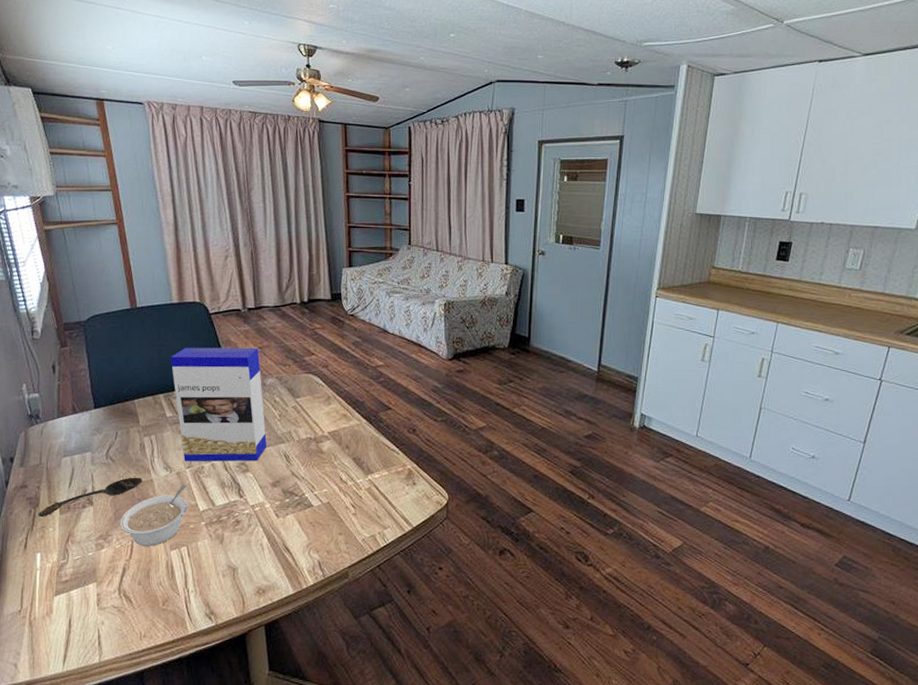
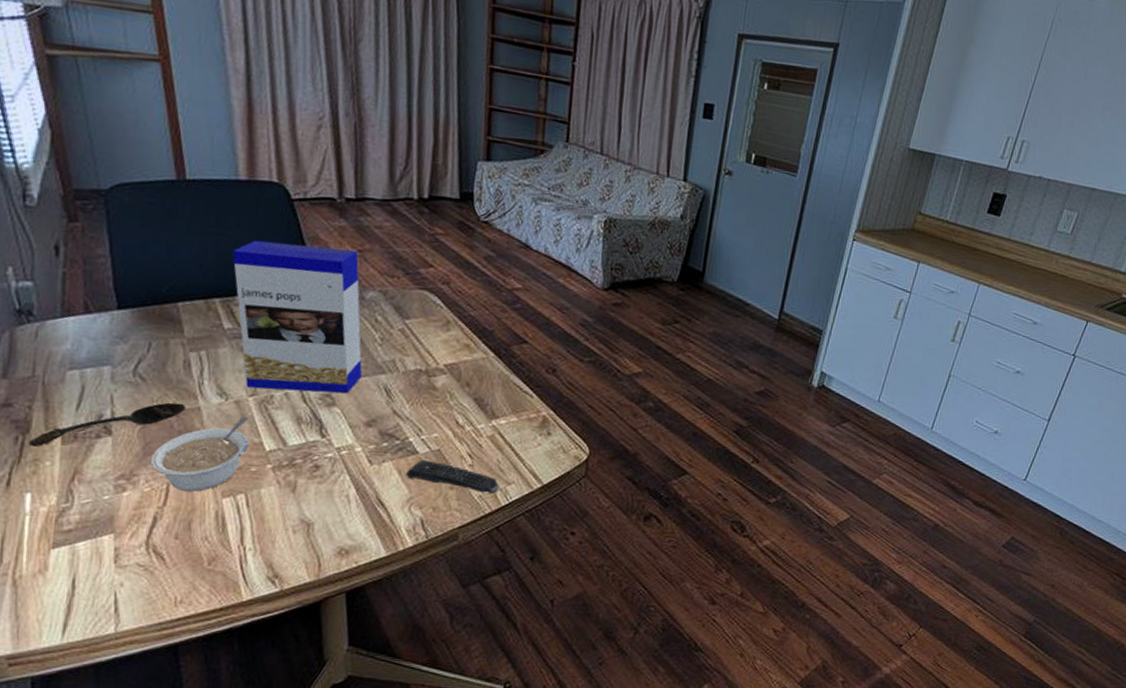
remote control: none [305,511,378,537] -> present [406,459,500,494]

